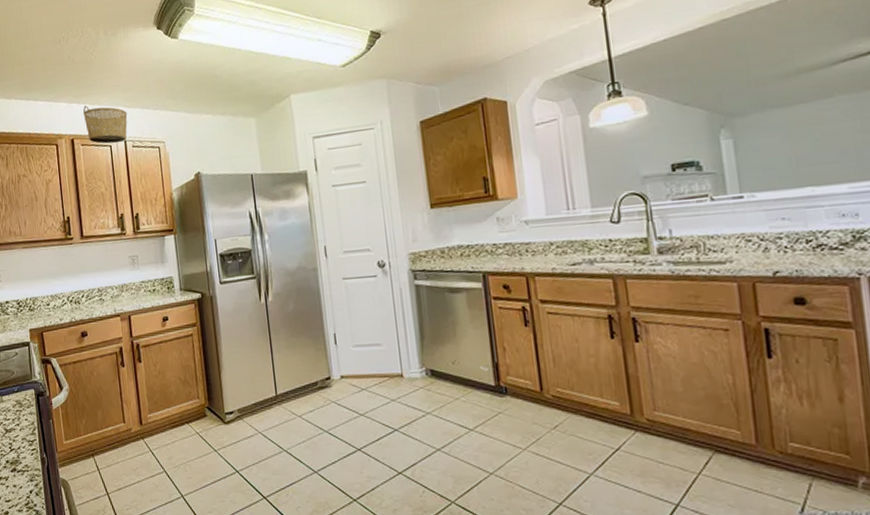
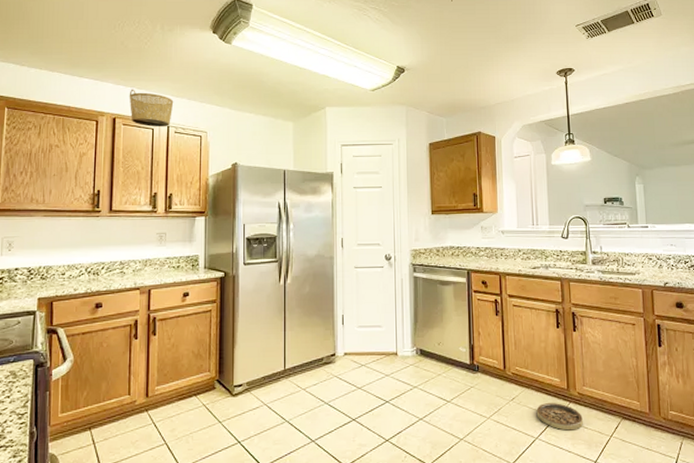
pet bowl: none [588,432,656,466] -> present [536,403,583,431]

